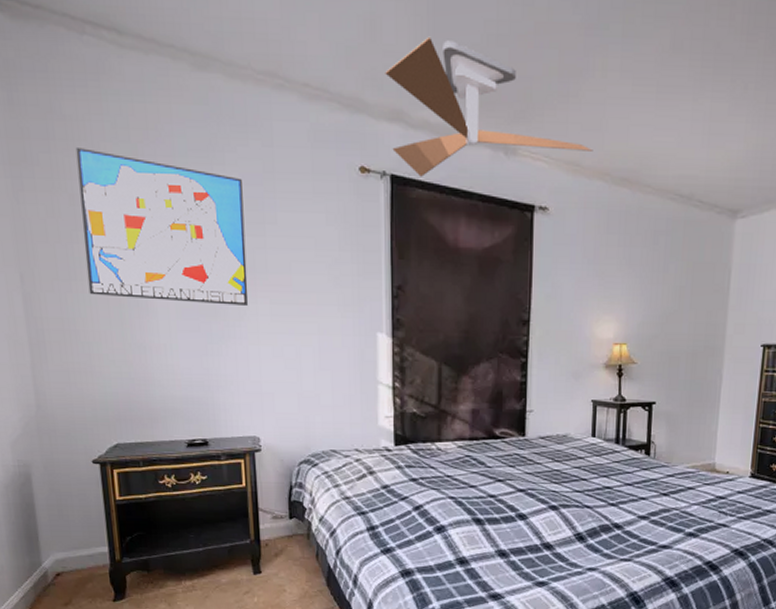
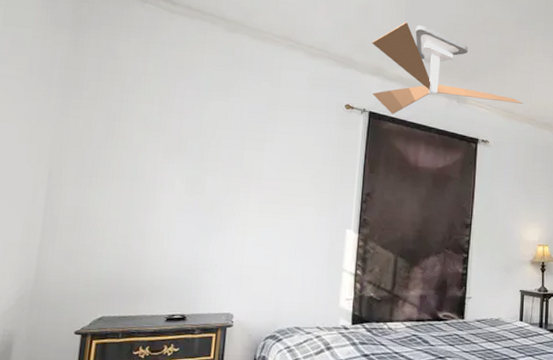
wall art: present [75,148,249,305] -> none [106,79,251,203]

